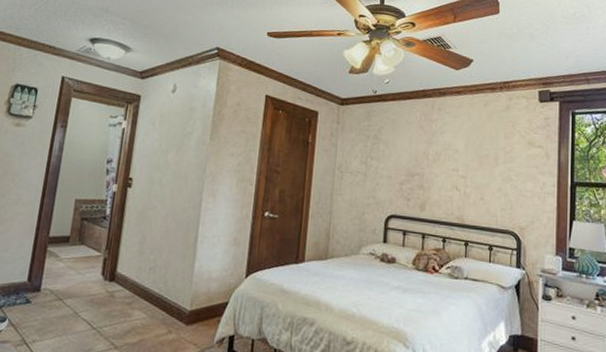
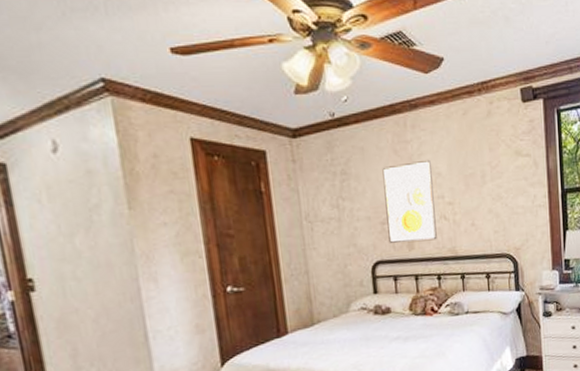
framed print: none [404,137,451,206] -> present [382,159,437,243]

